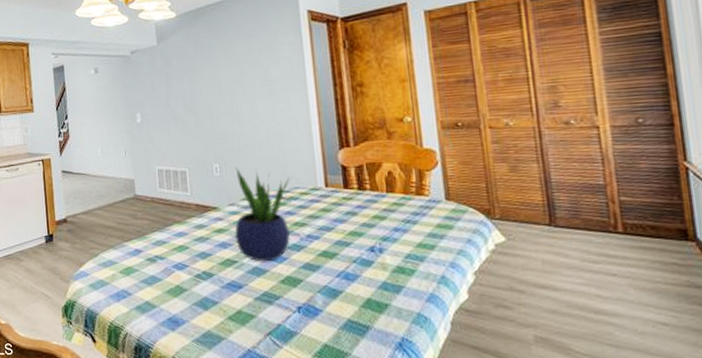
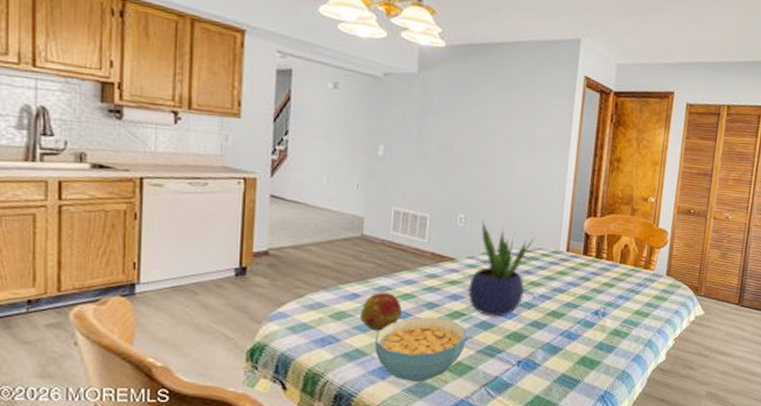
fruit: none [144,246,179,283] -> present [359,292,402,331]
cereal bowl: none [160,266,243,332] -> present [375,317,467,382]

